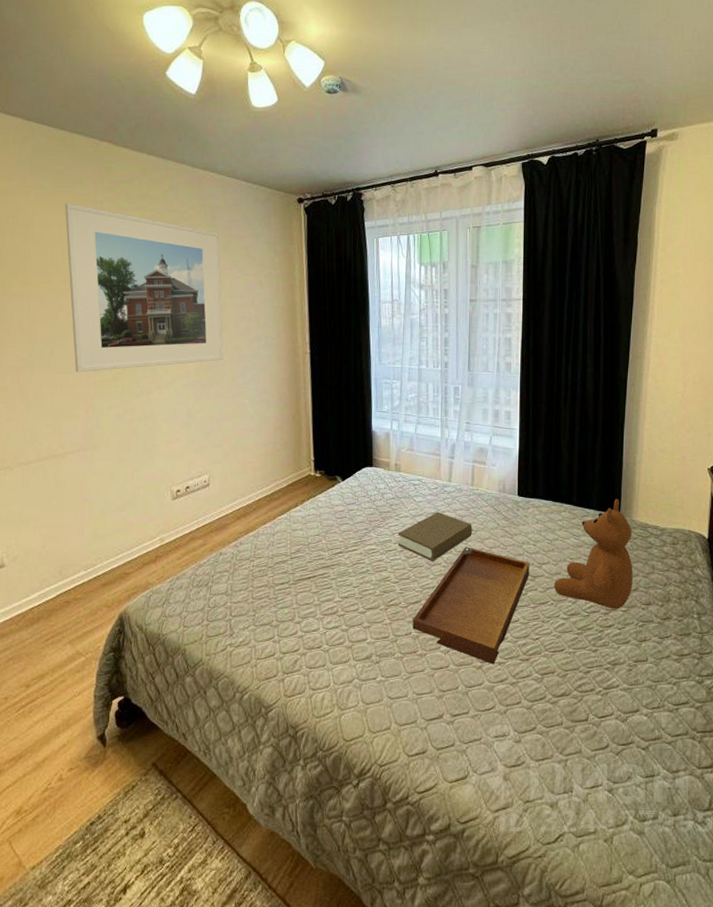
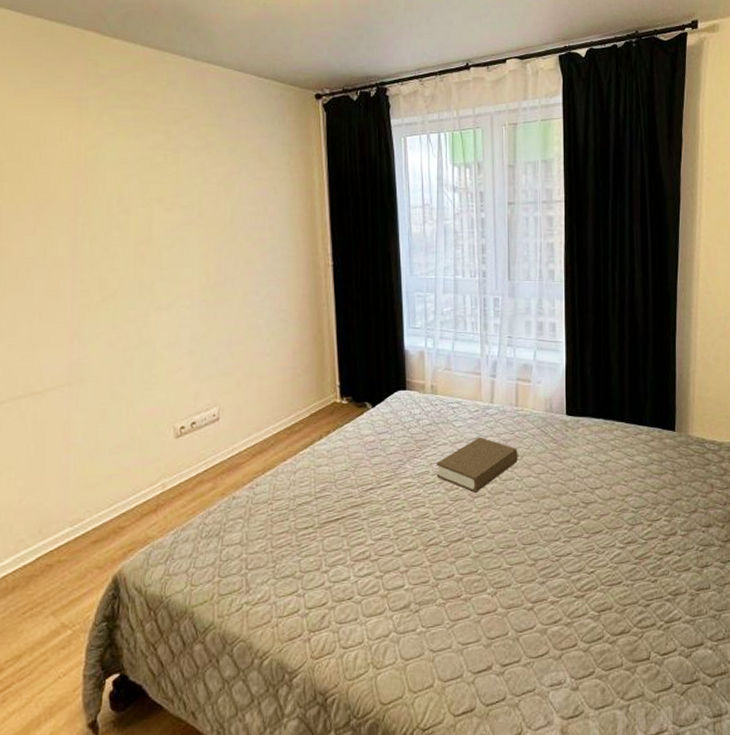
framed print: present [65,203,224,373] -> none [43,100,234,295]
tray: present [413,547,530,665] -> none [455,474,582,605]
teddy bear: present [553,499,633,609] -> none [608,413,691,534]

